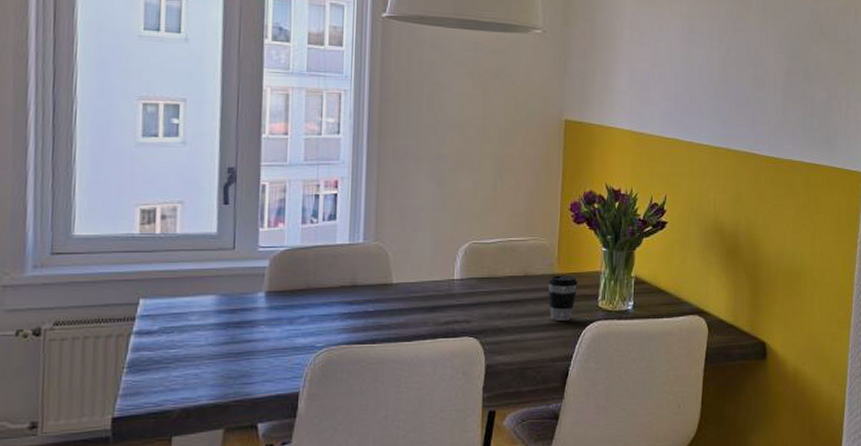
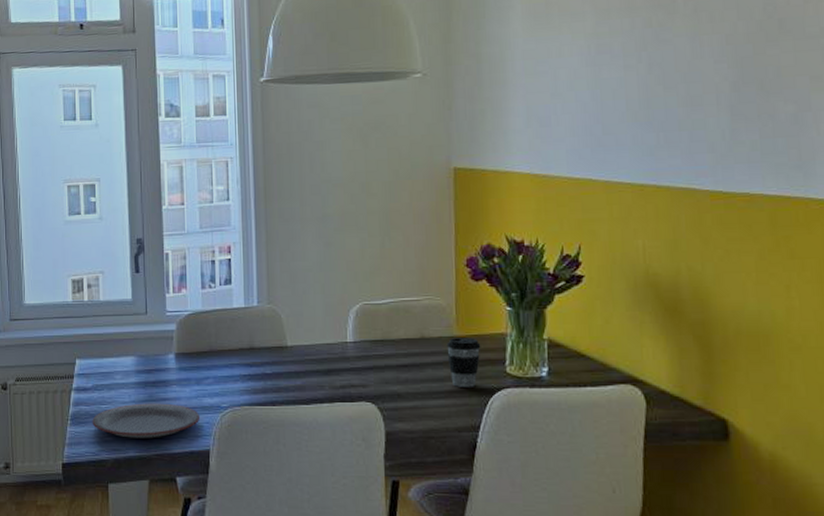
plate: none [156,345,291,385] -> present [92,403,201,438]

